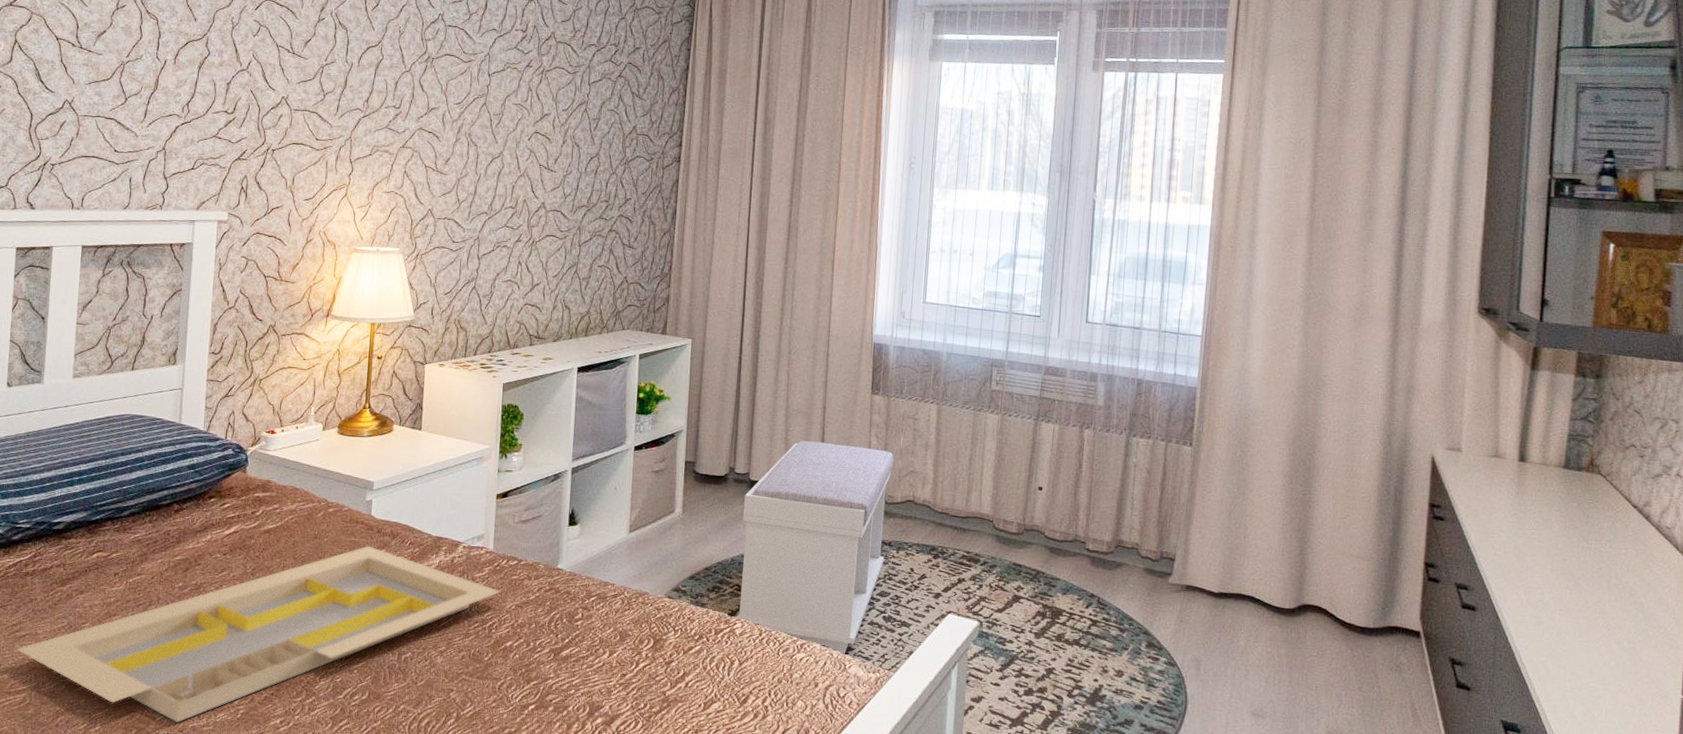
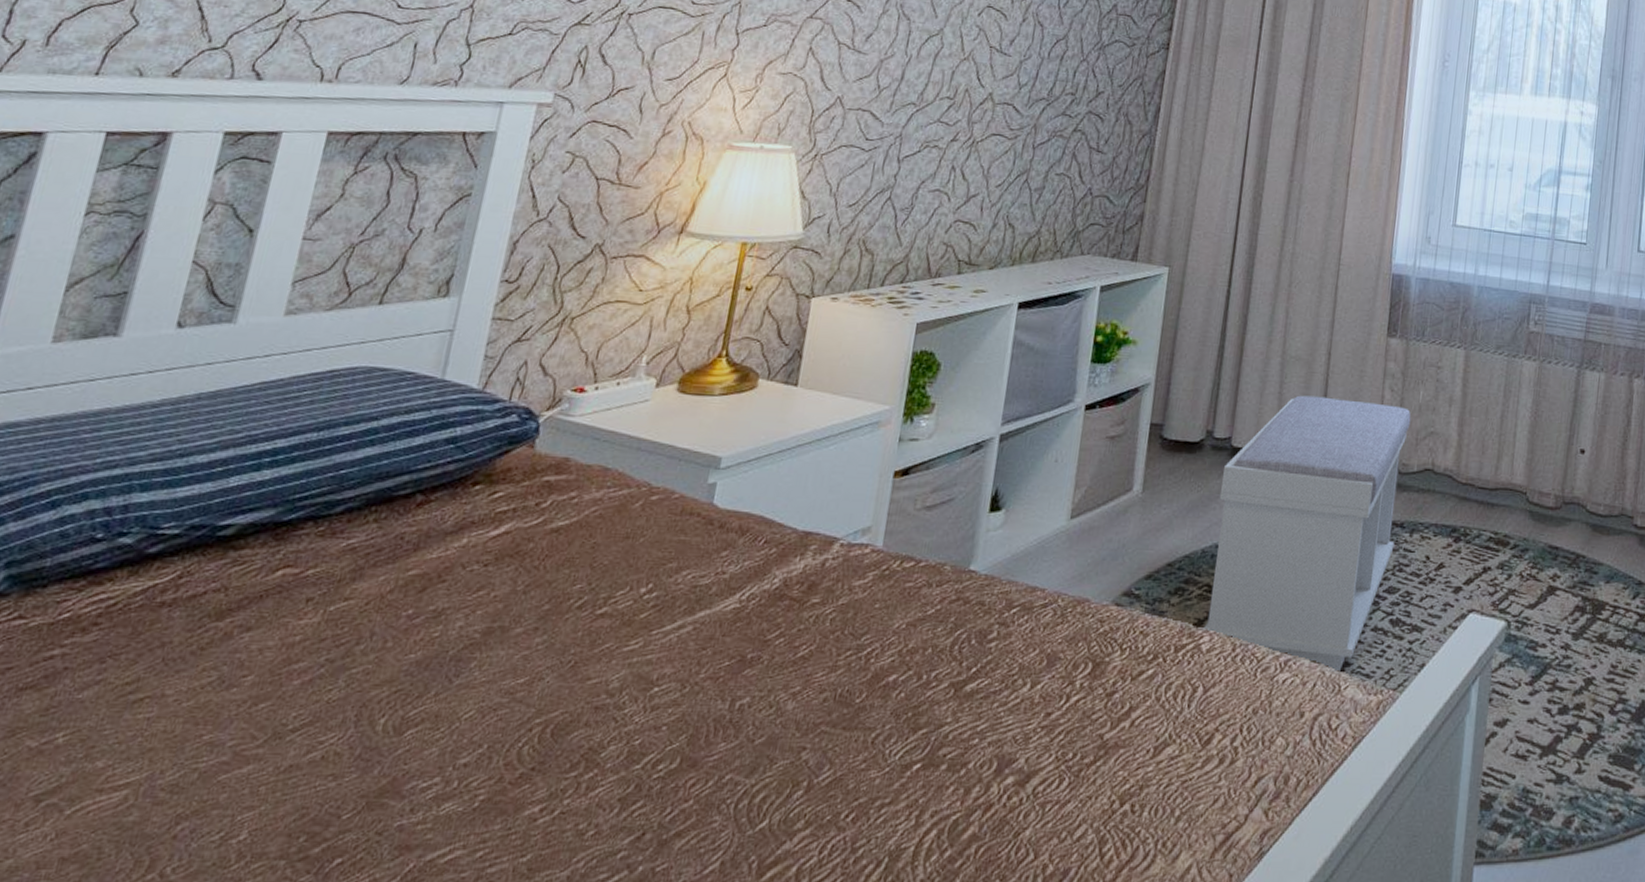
serving tray: present [16,545,501,723] -> none [123,546,889,822]

